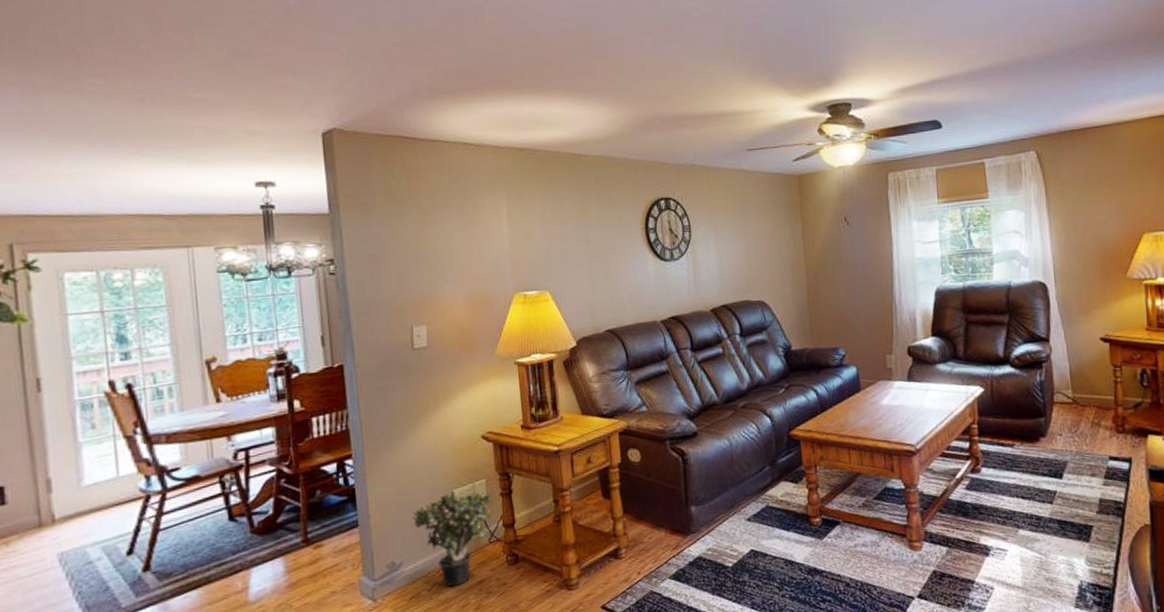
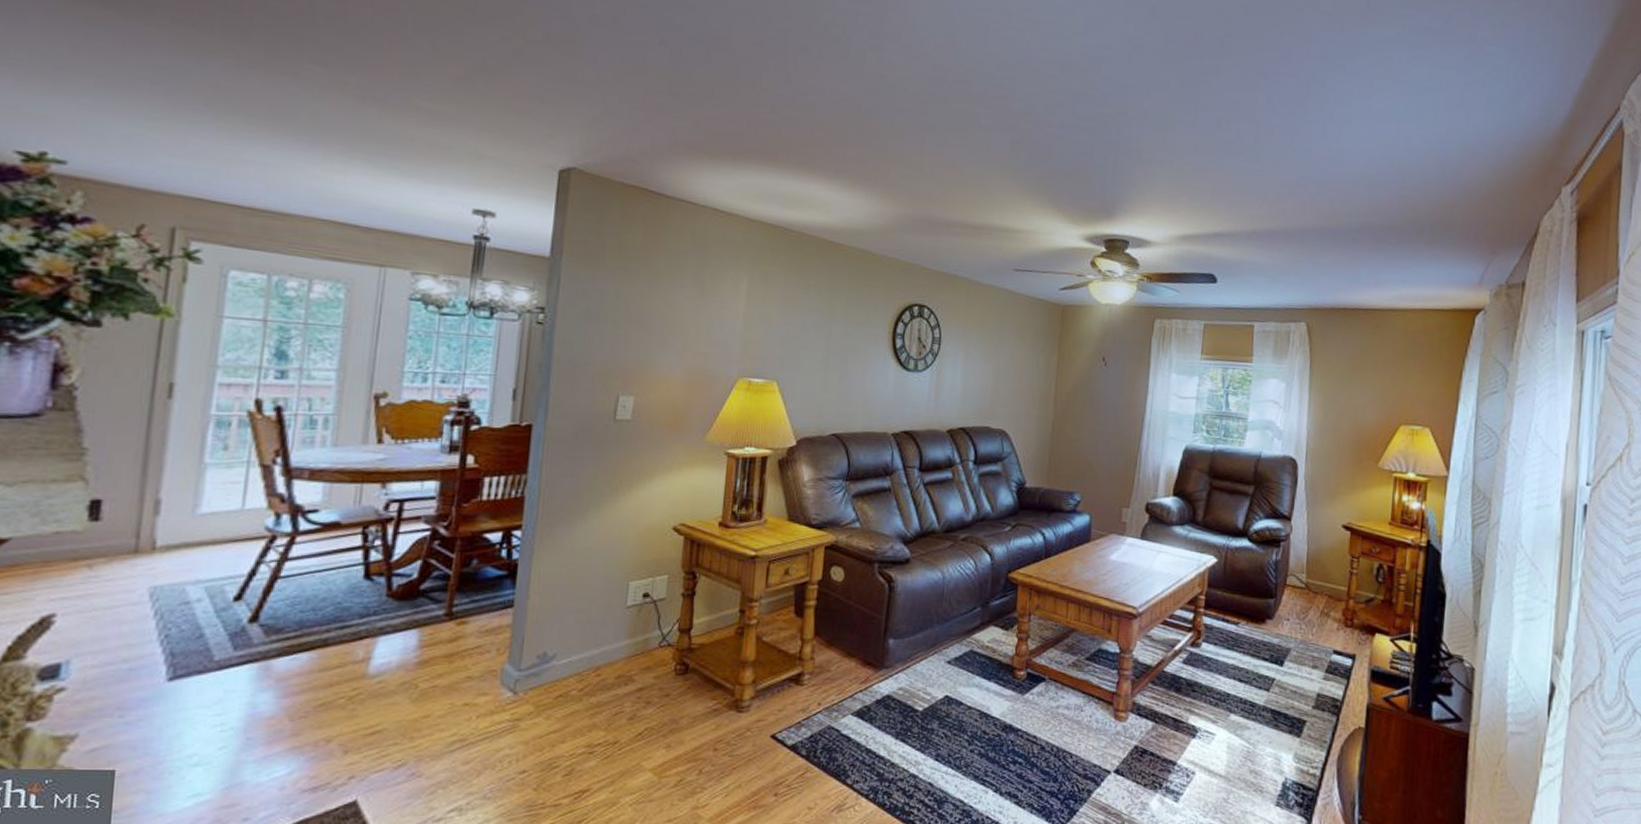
potted plant: present [411,491,492,587] -> none [575,583,671,691]

